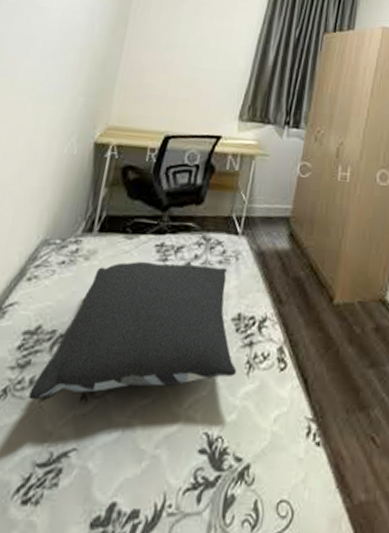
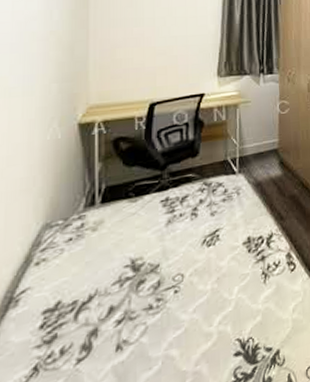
pillow: present [28,261,237,400] -> none [62,204,255,368]

